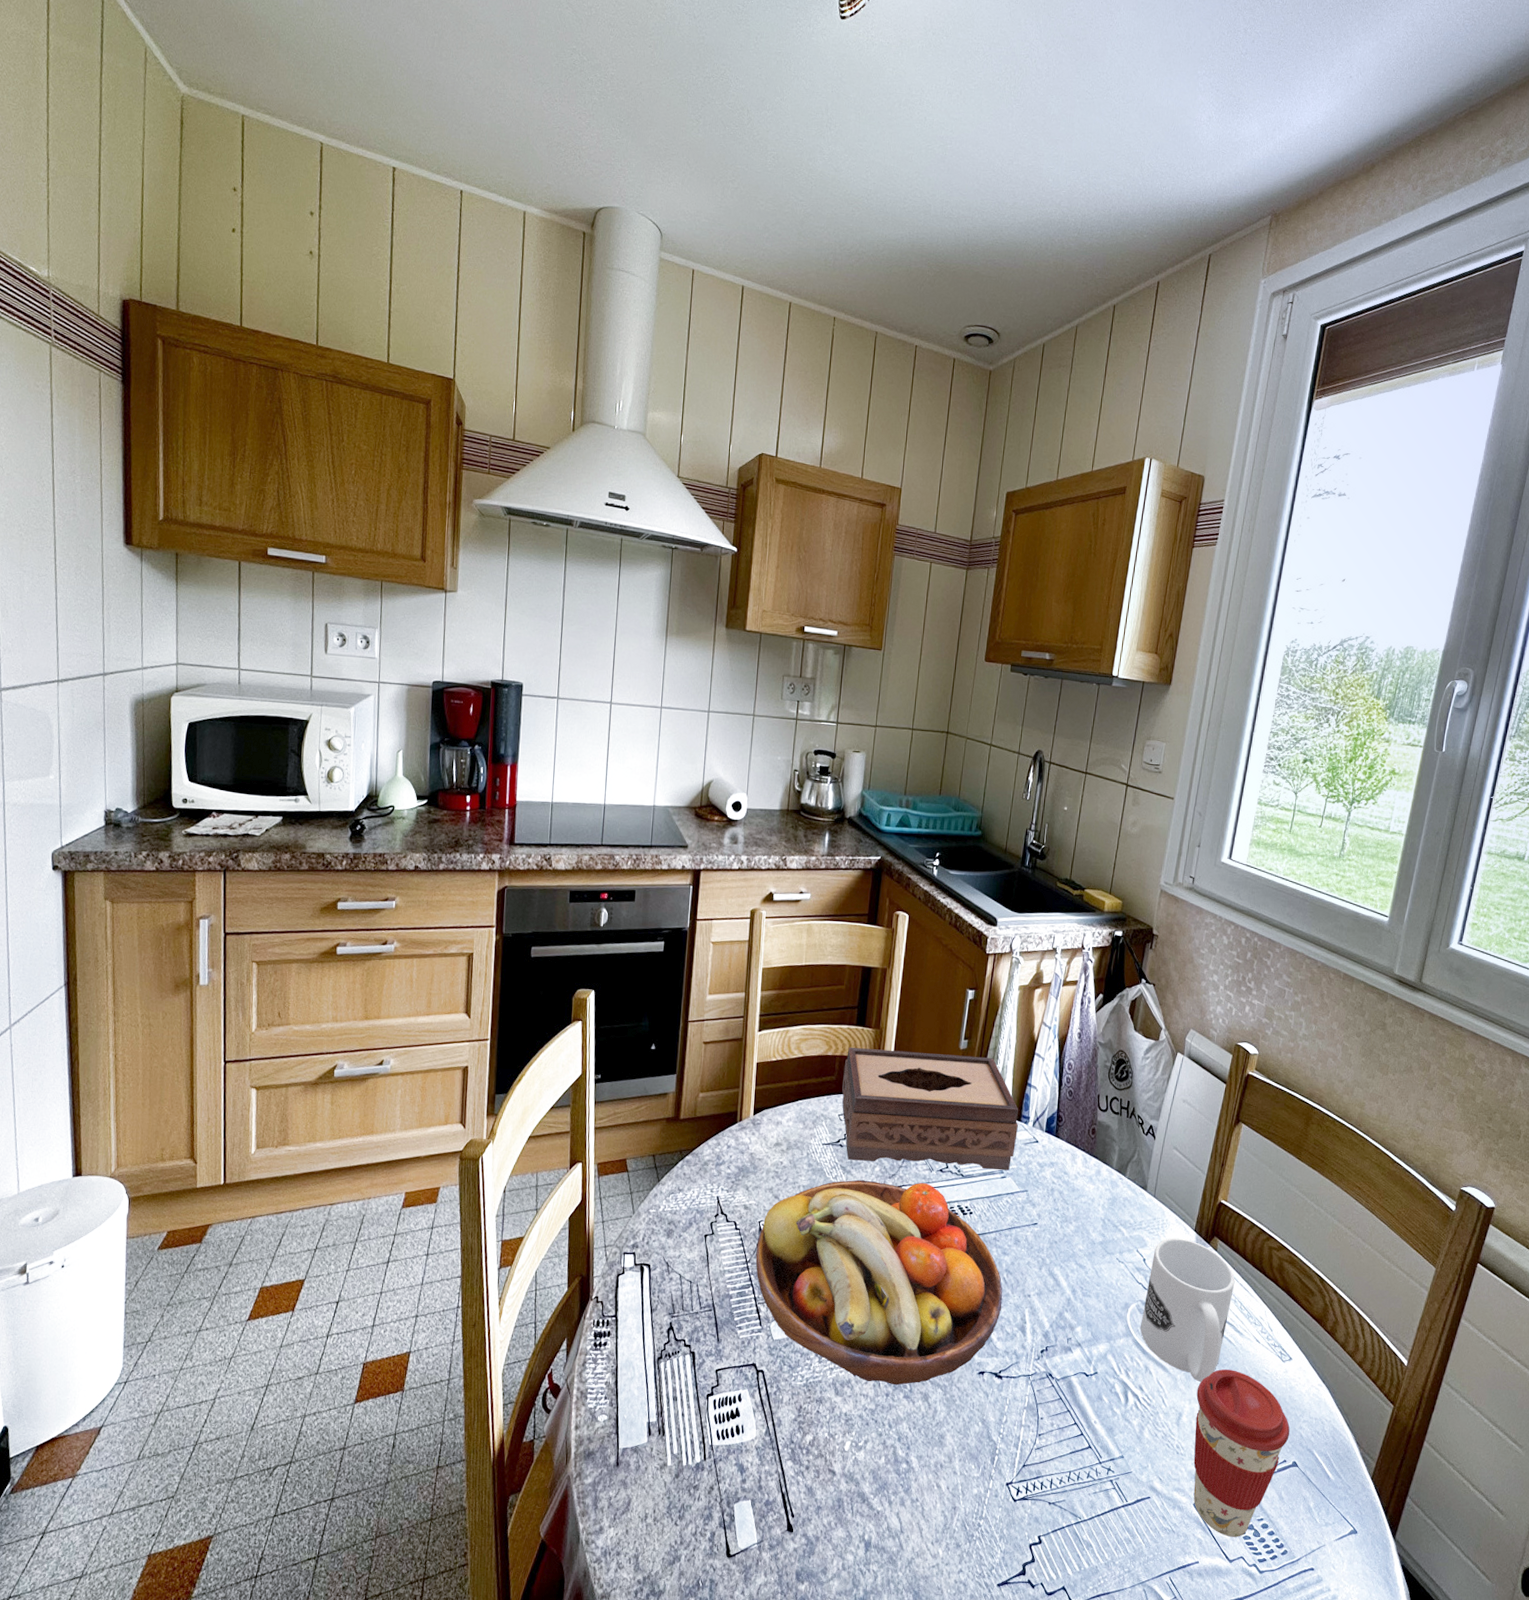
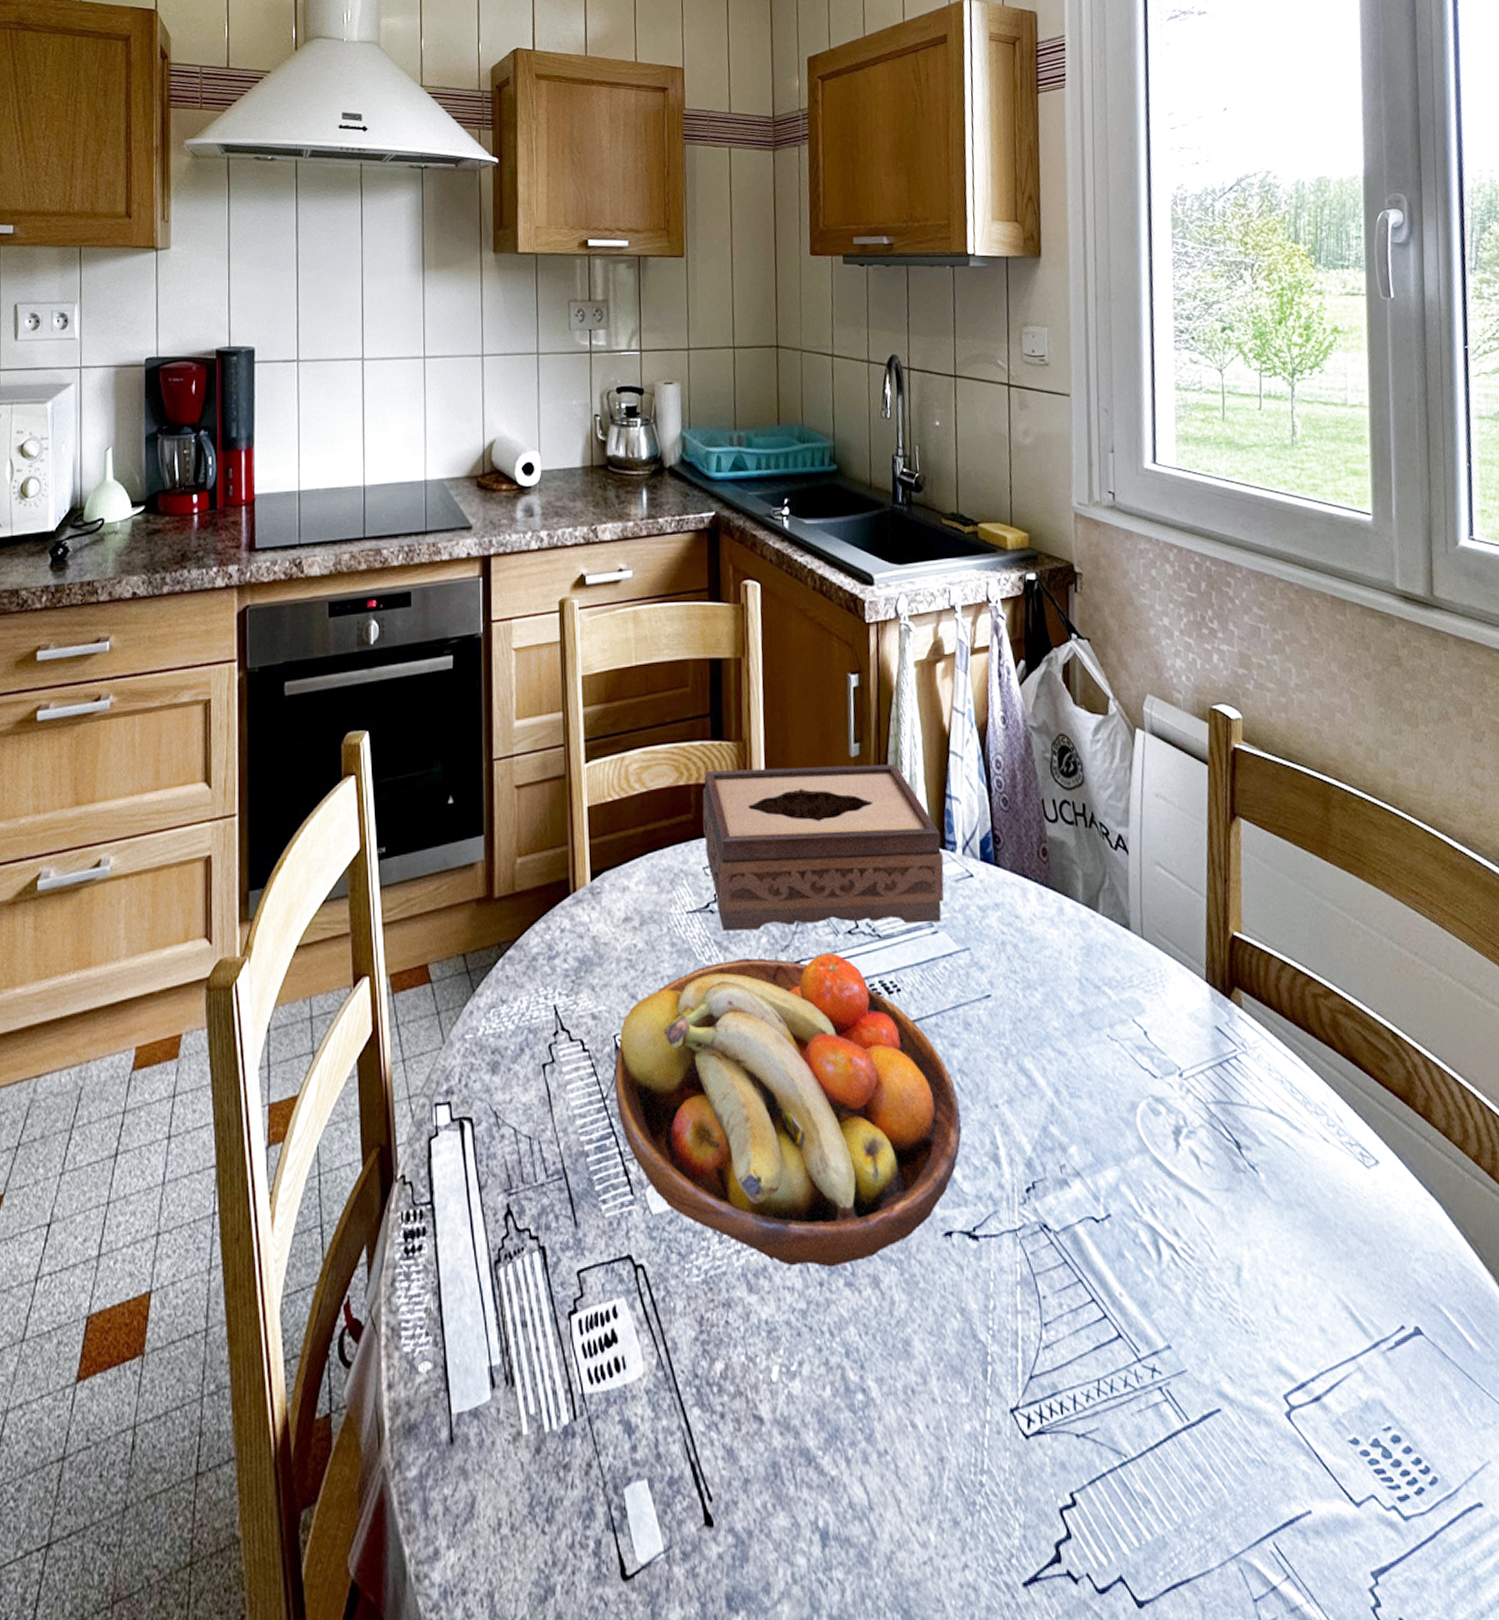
mug: present [1140,1238,1235,1382] -> none [1156,994,1278,1213]
coffee cup: present [1193,1368,1290,1537] -> none [1255,1188,1401,1464]

